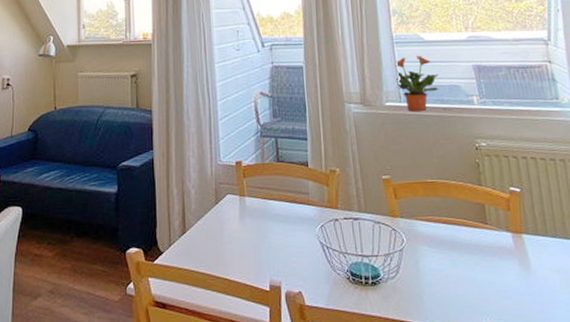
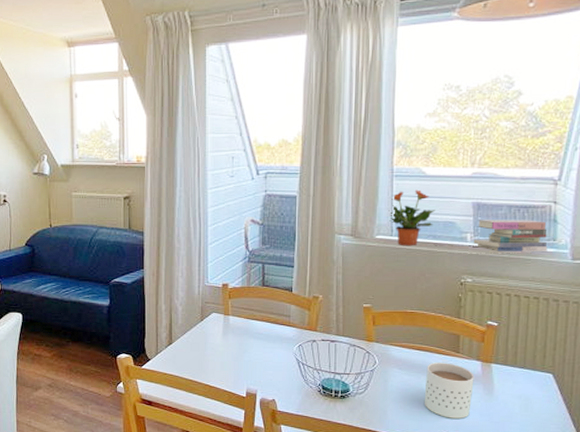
mug: none [457,236,511,302] -> present [424,363,474,419]
books: none [480,79,553,113] -> present [473,220,548,251]

